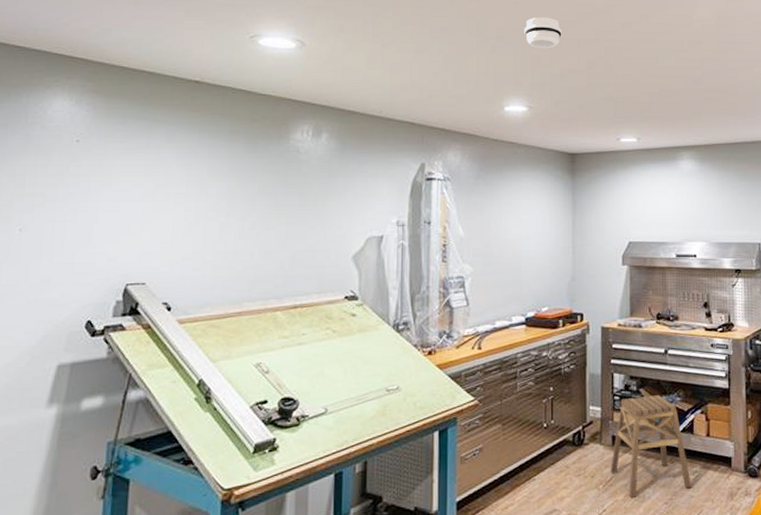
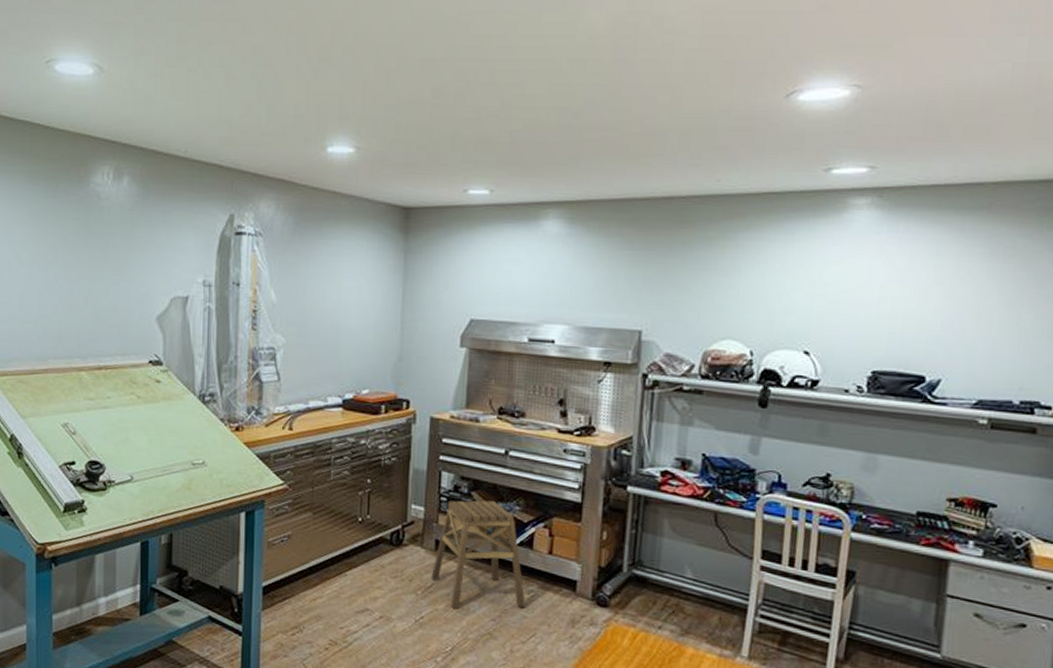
smoke detector: present [524,17,562,49] -> none [354,29,402,72]

